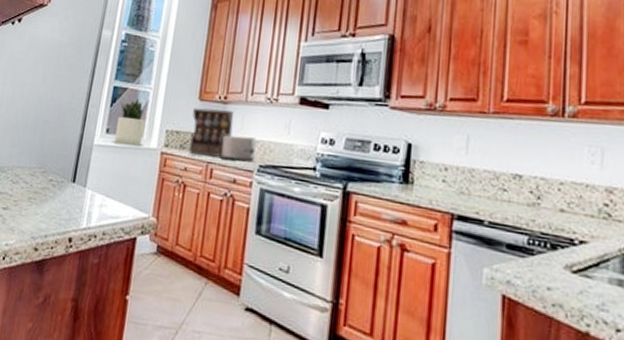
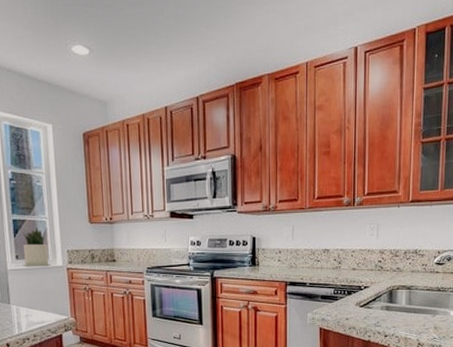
spice rack: present [189,107,234,157] -> none [86,229,122,266]
toaster: present [218,134,258,162] -> none [112,246,143,268]

